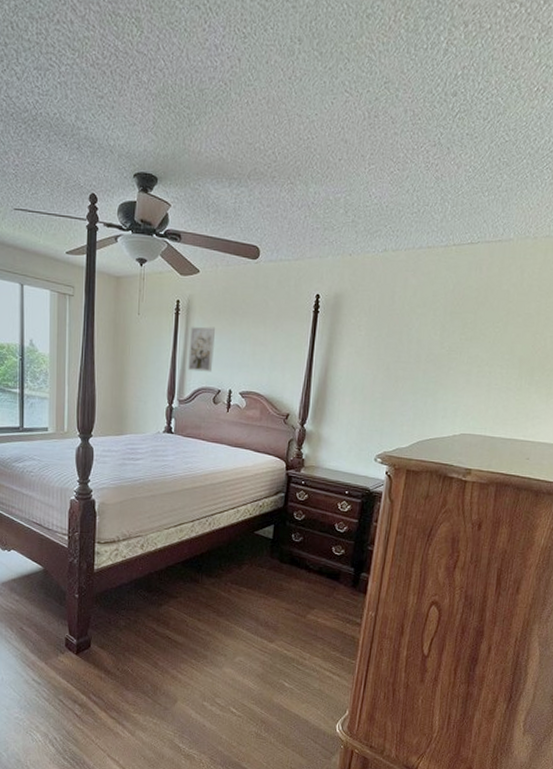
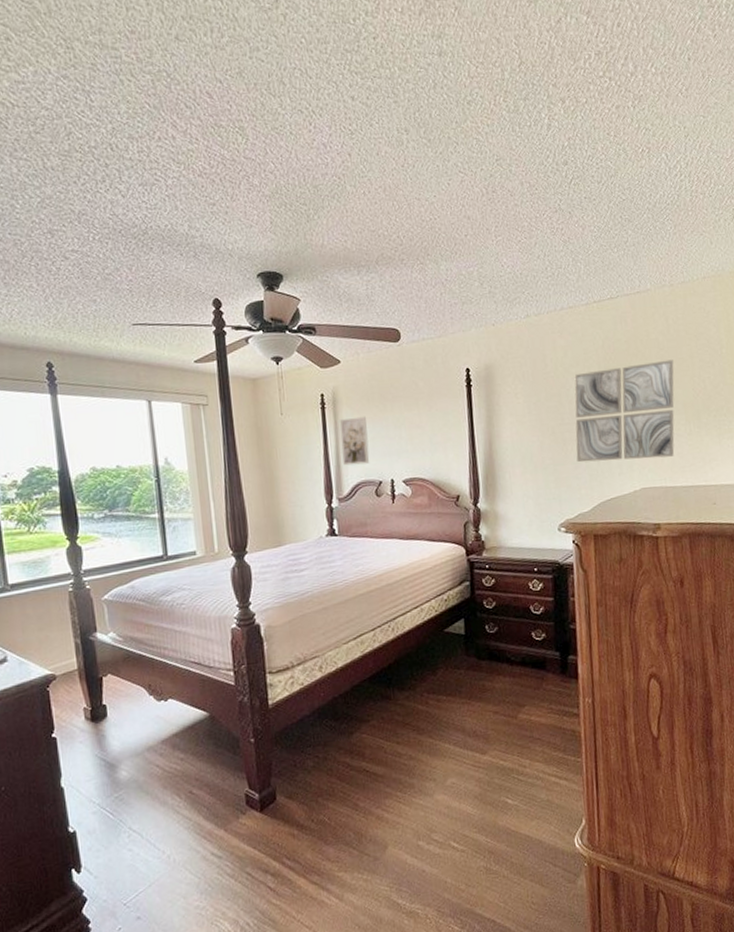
wall art: none [405,313,520,408] -> present [574,359,675,463]

